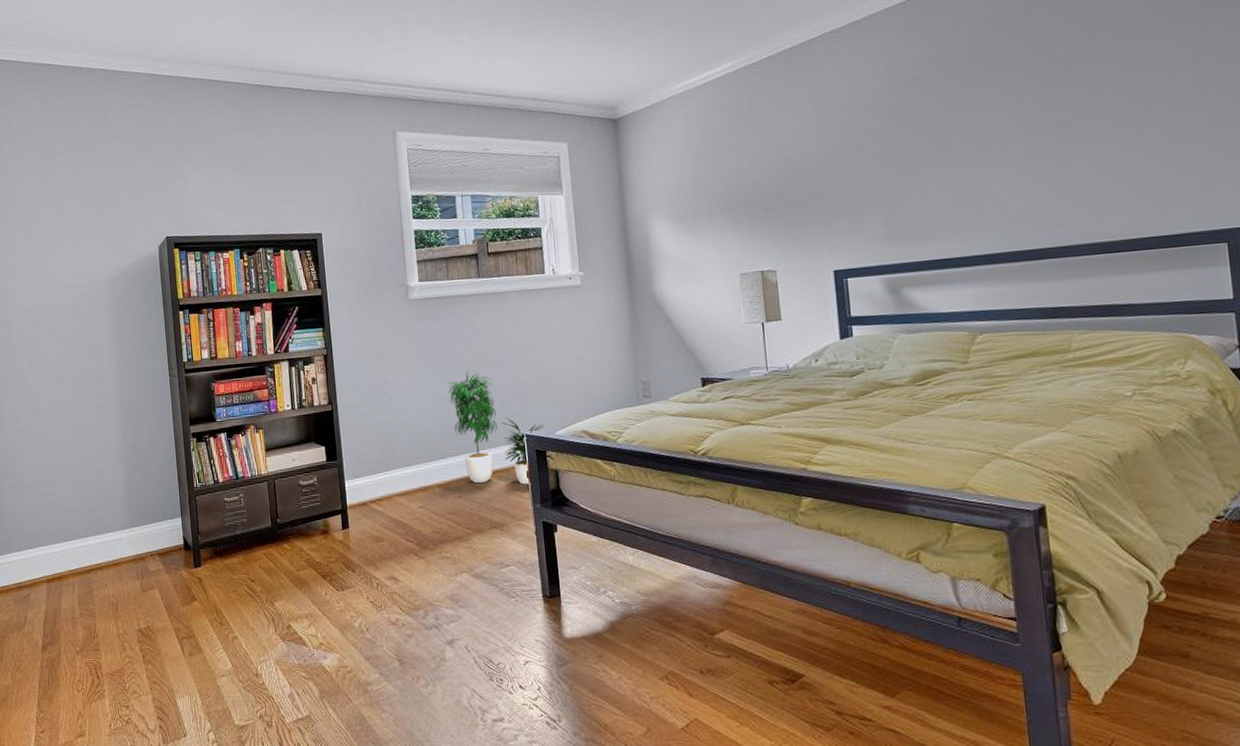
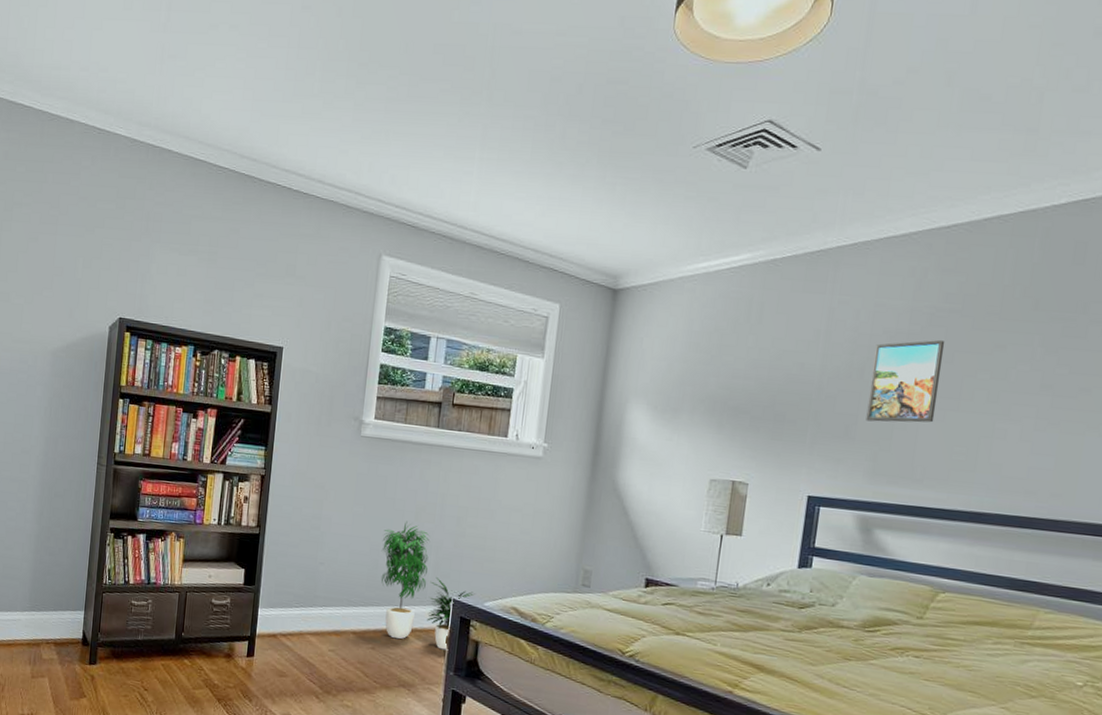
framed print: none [863,104,933,191] -> present [866,339,946,423]

